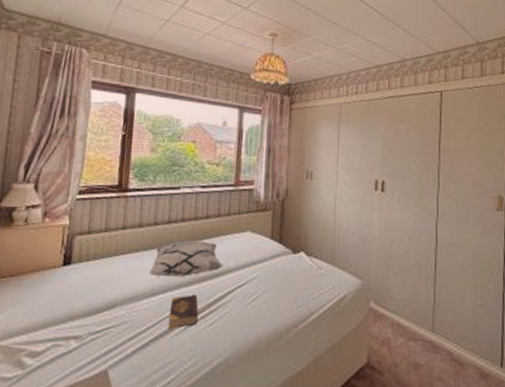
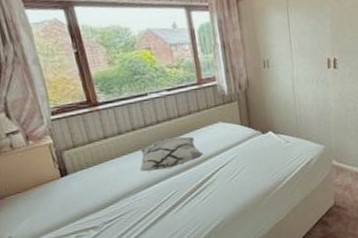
book: present [168,294,199,328] -> none [165,180,193,208]

